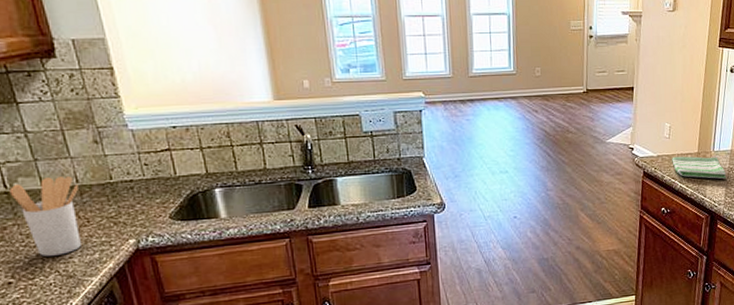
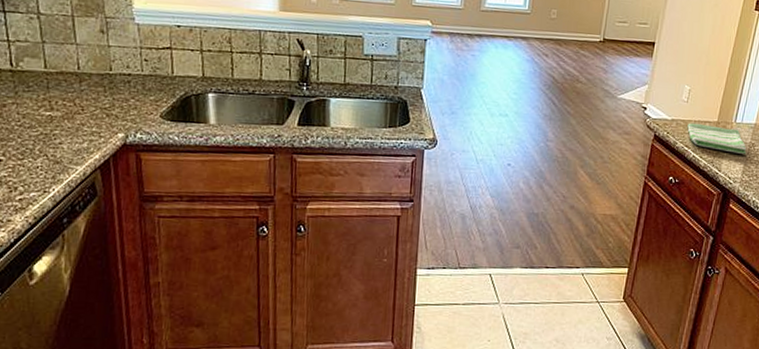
utensil holder: present [9,176,81,256] -> none [14,61,79,140]

